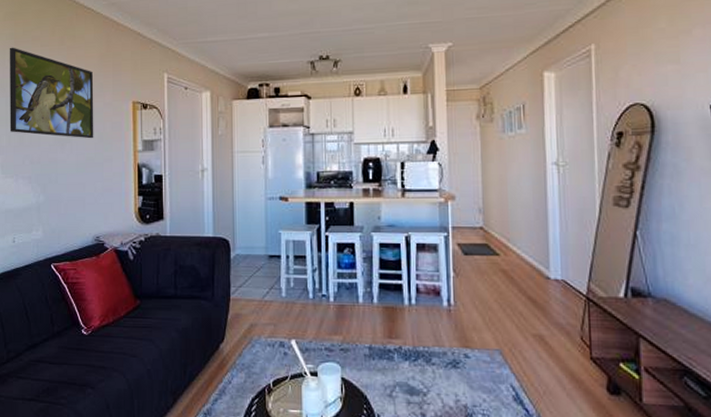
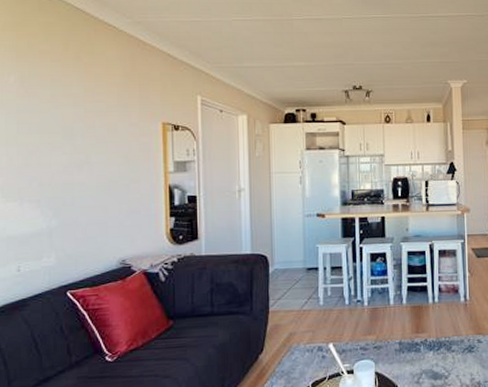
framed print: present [10,47,94,139] -> none [10,60,118,160]

